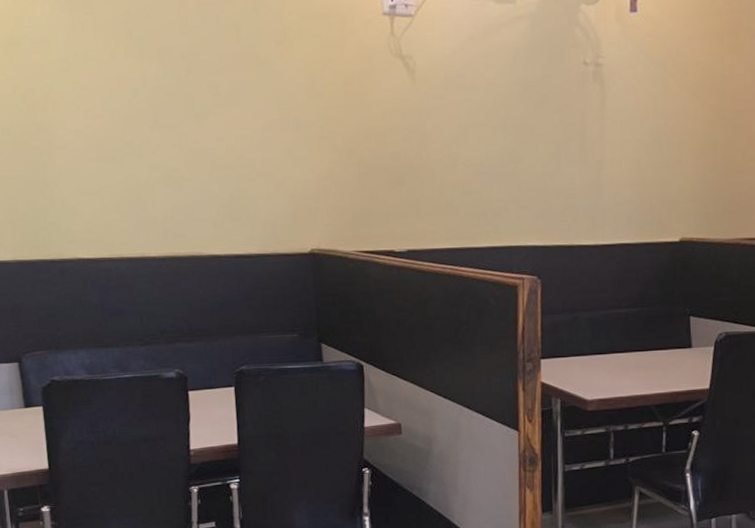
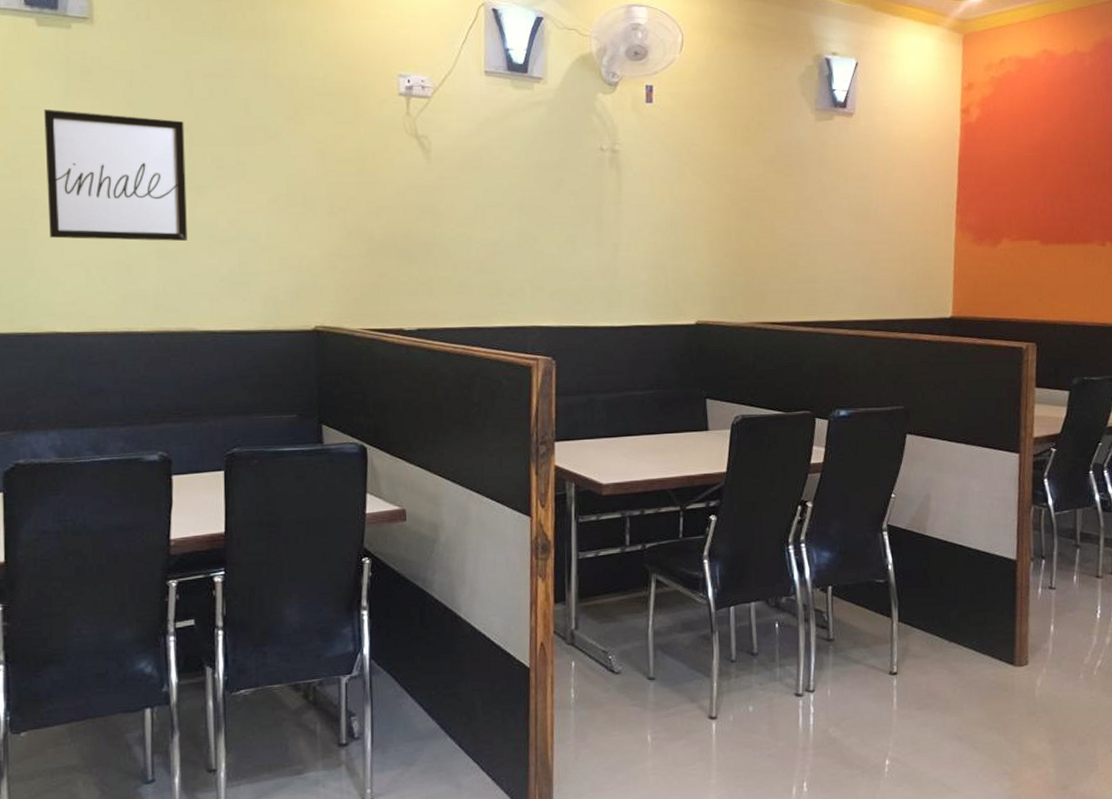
wall art: none [52,42,190,169] -> present [44,109,187,242]

